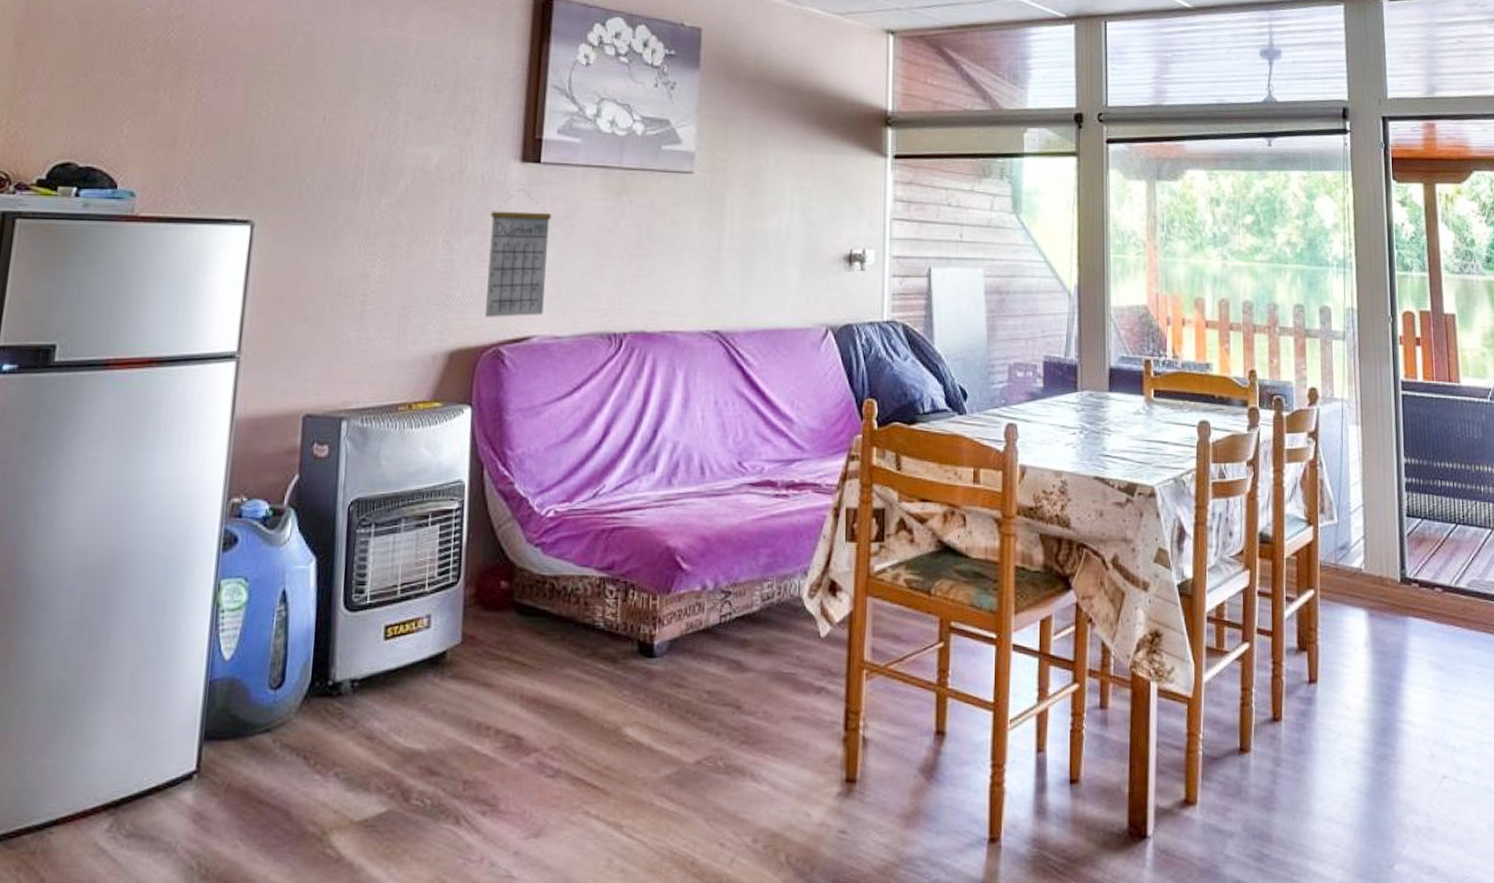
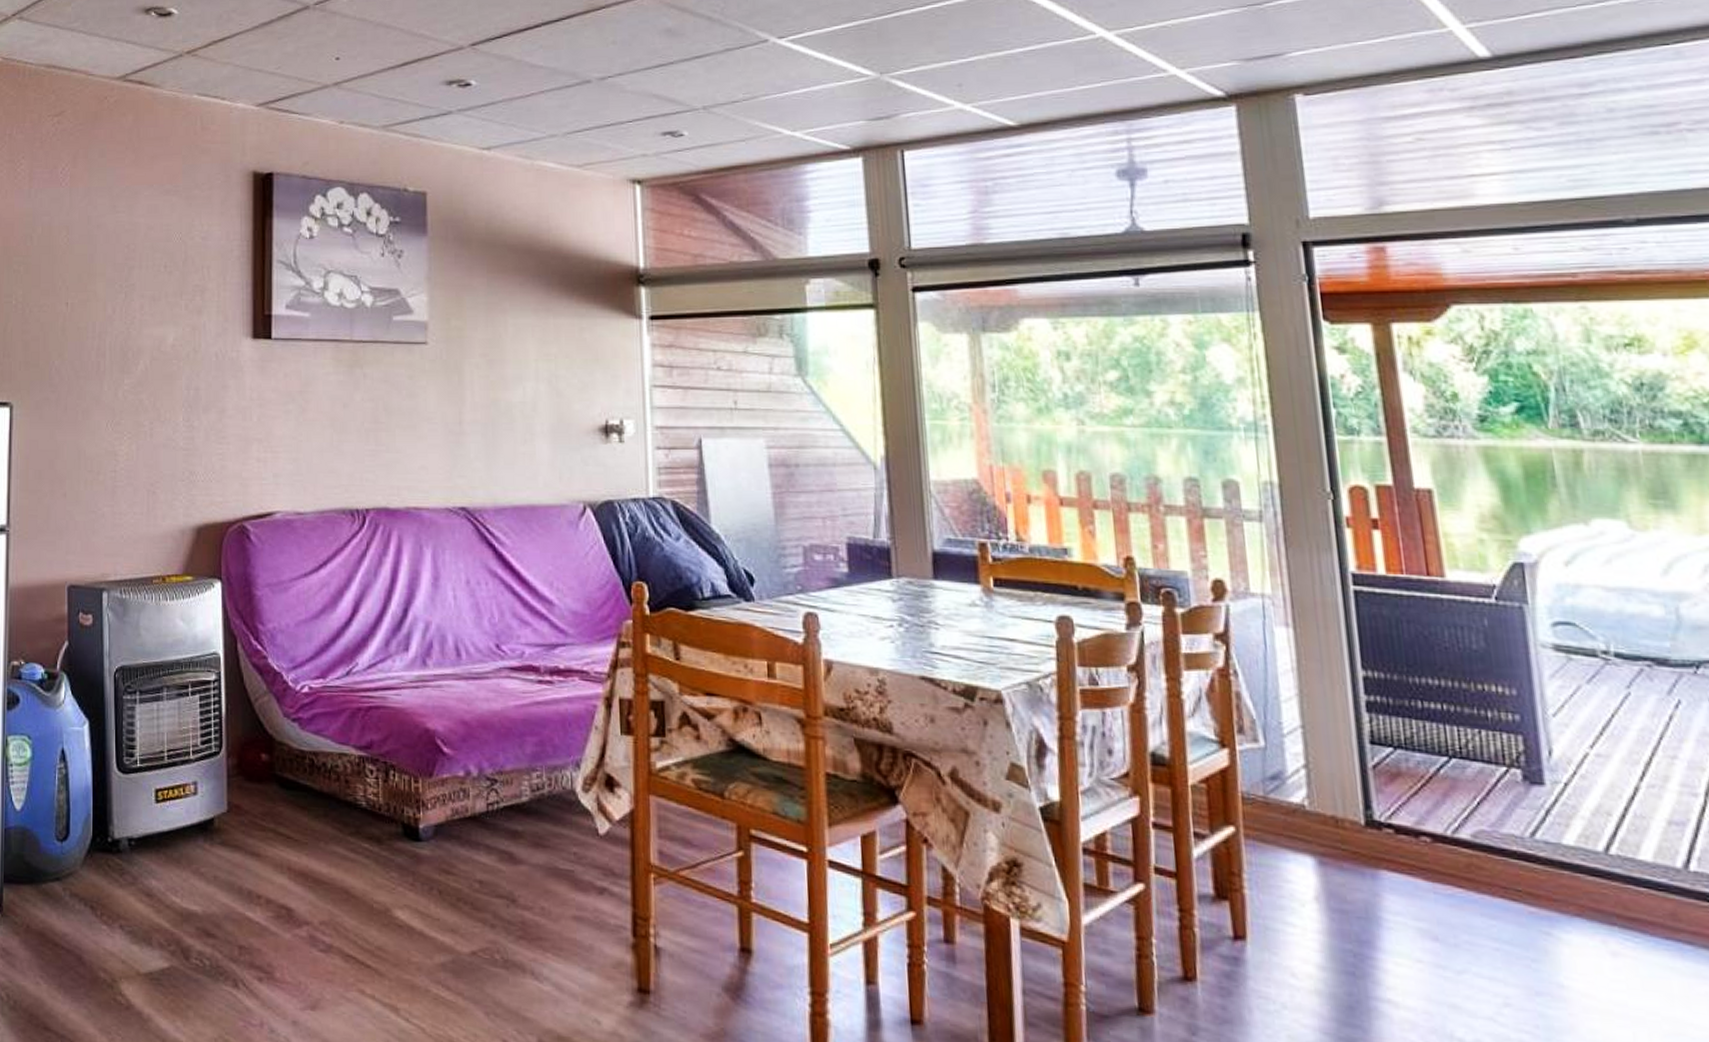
calendar: present [484,189,551,317] -> none [227,365,286,493]

